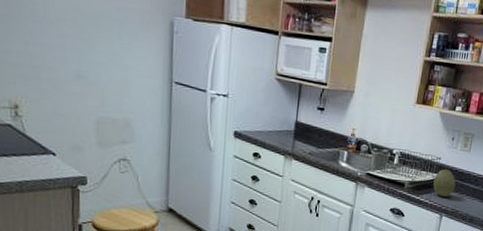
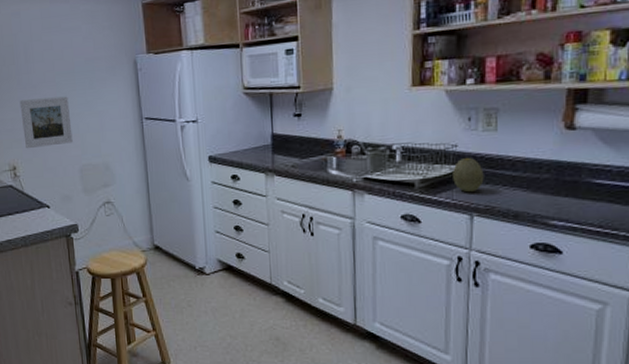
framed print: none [31,33,92,93] -> present [19,96,73,149]

